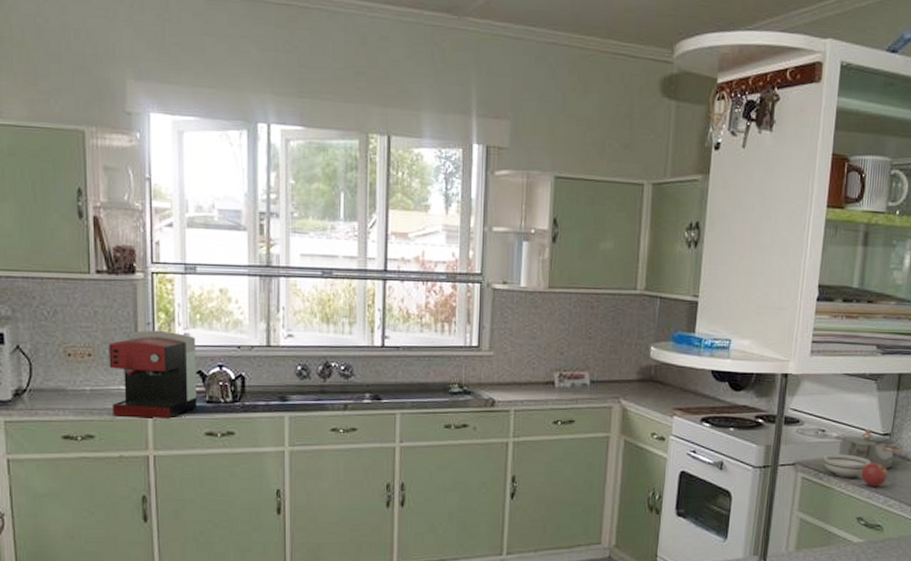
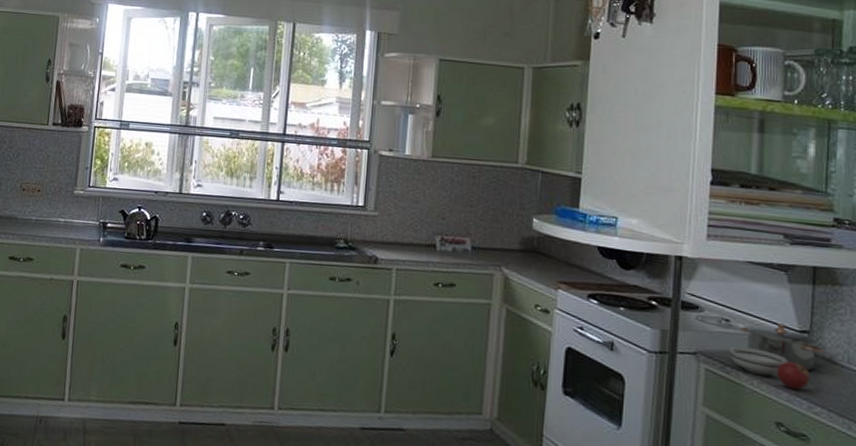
coffee maker: present [109,330,197,420] -> none [50,173,123,251]

